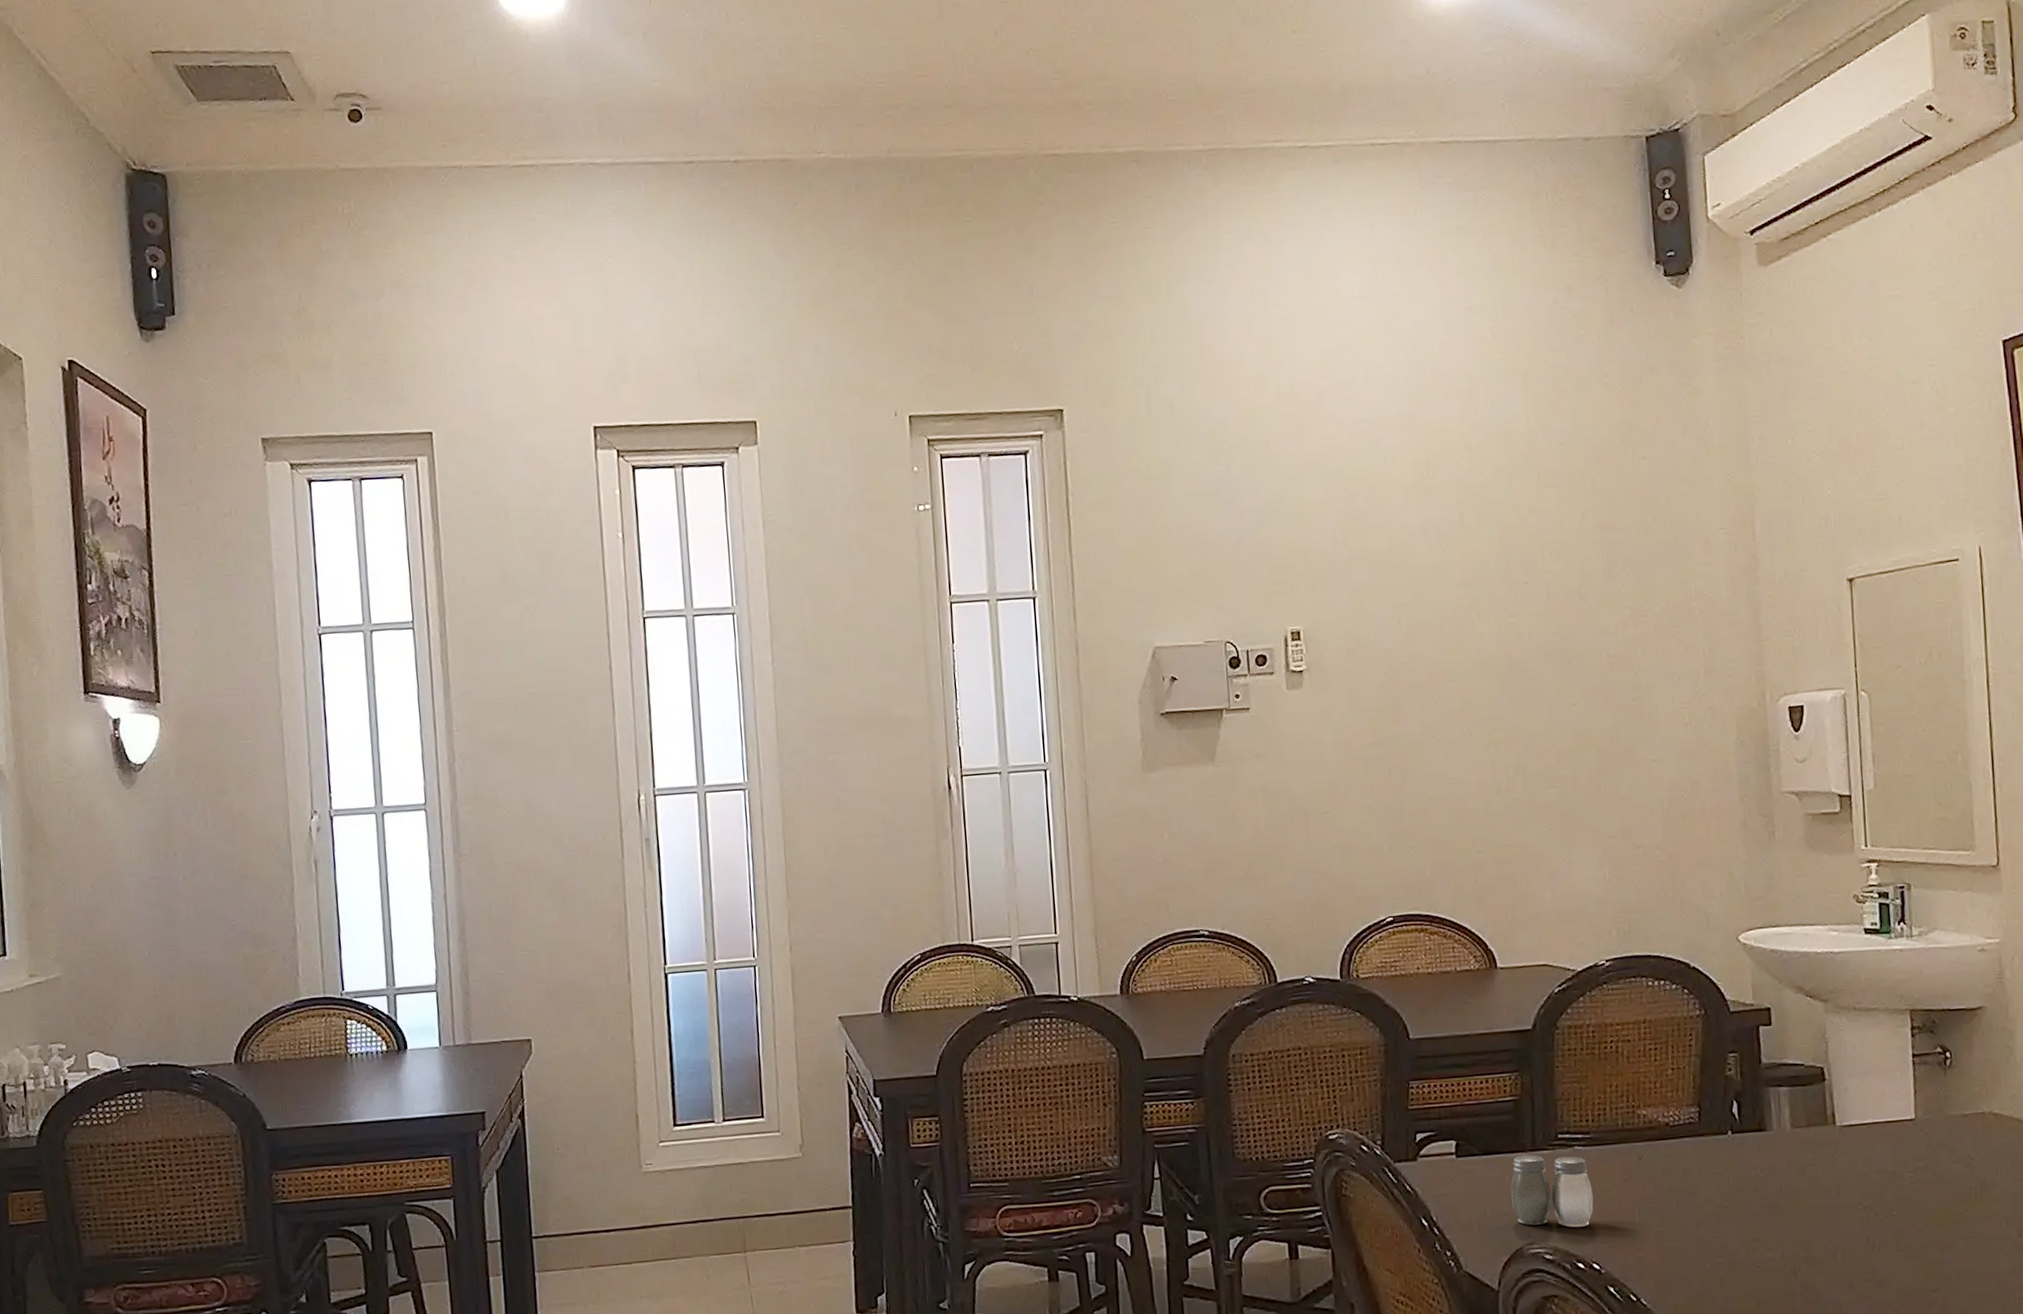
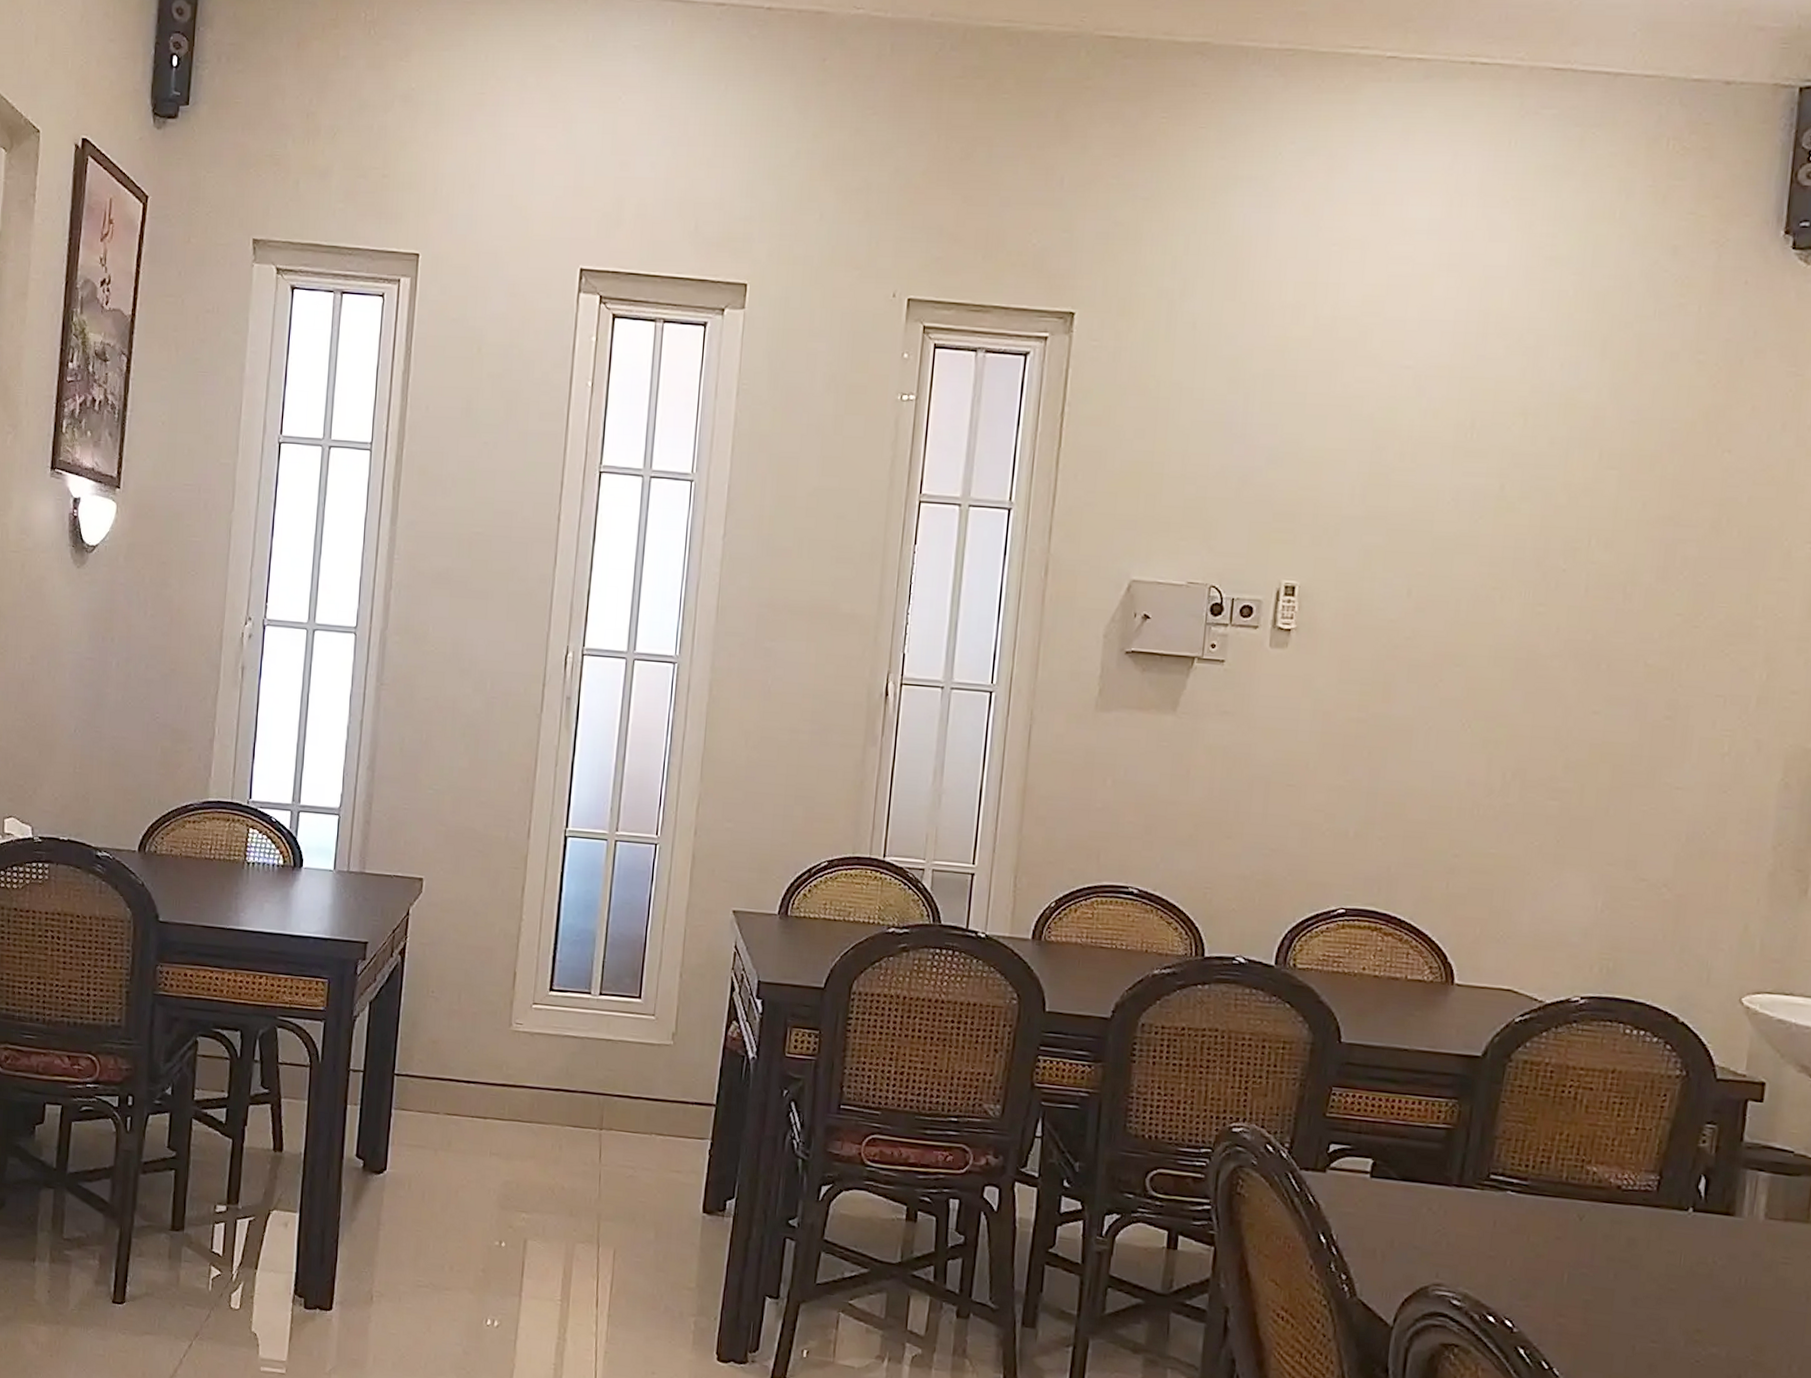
salt and pepper shaker: present [1510,1154,1594,1227] -> none [1424,1188,1520,1278]

